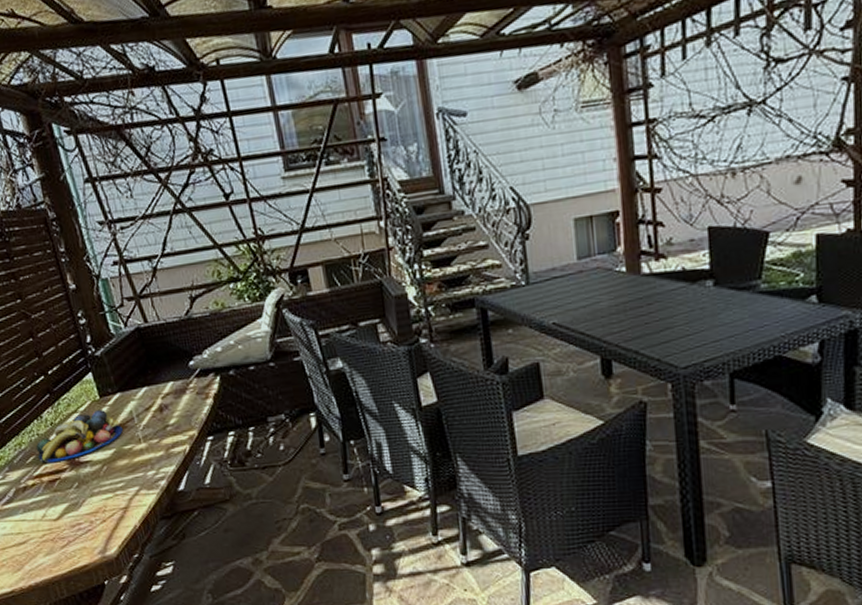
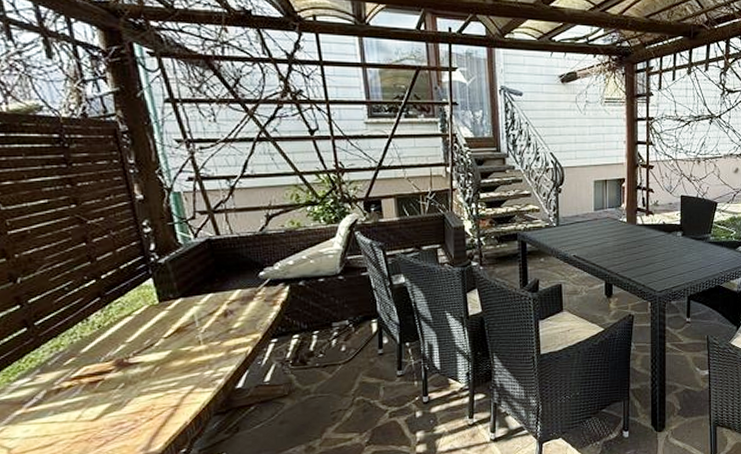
fruit bowl: present [36,409,123,463] -> none [77,313,181,365]

